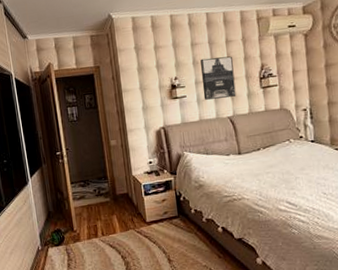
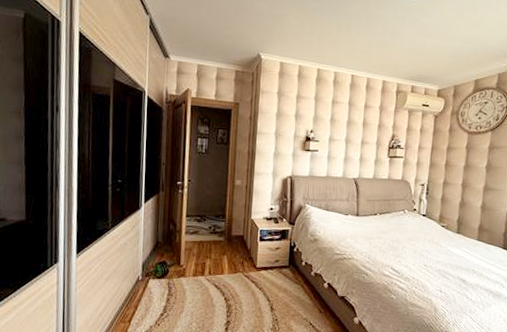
wall art: present [200,56,236,100] -> none [334,117,368,160]

